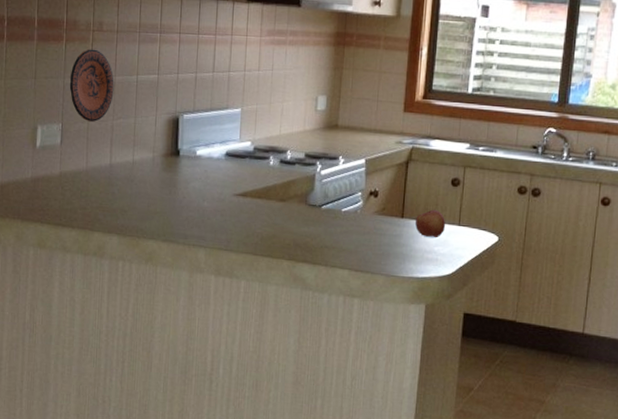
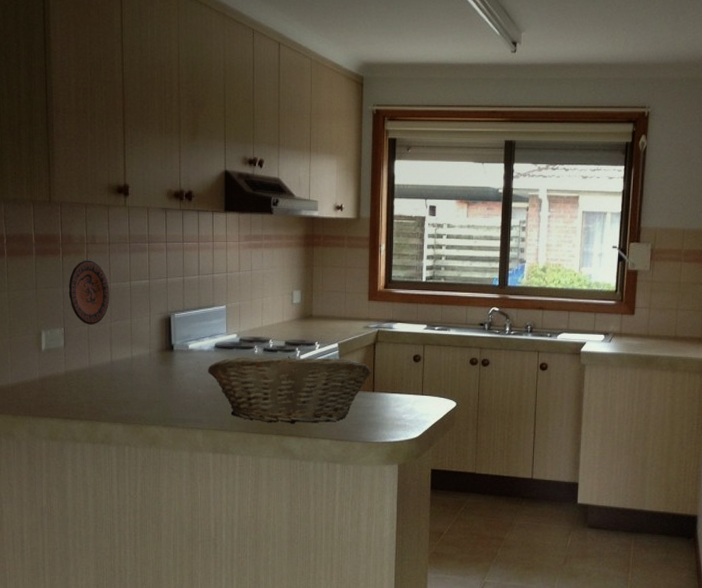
fruit basket: none [216,168,401,250] -> present [208,355,371,423]
apple: present [414,209,446,237] -> none [384,383,411,406]

